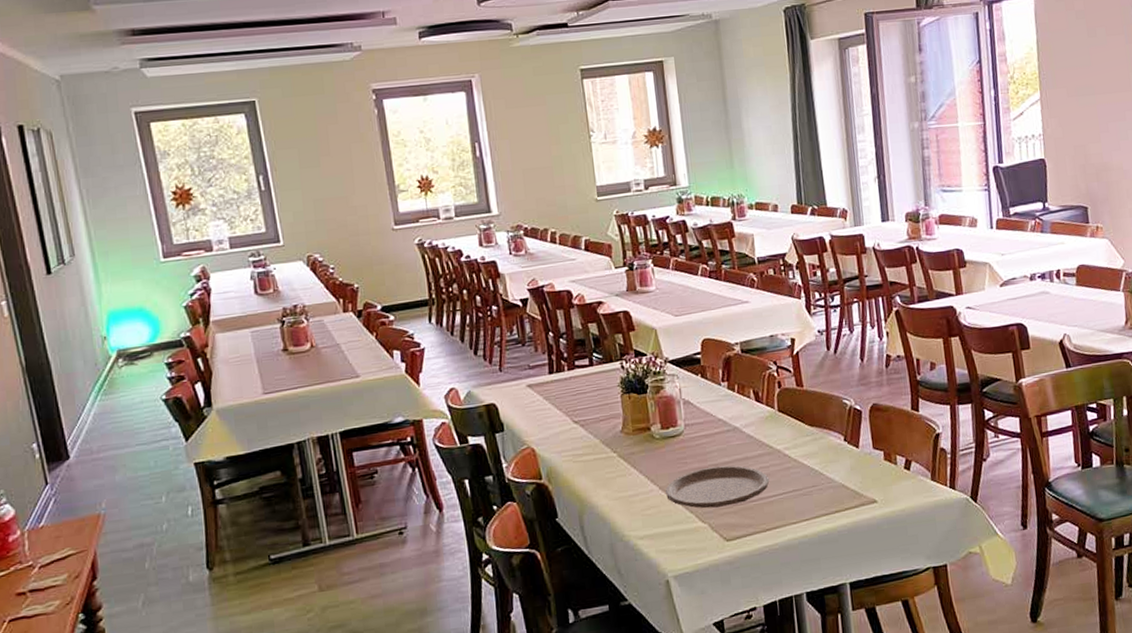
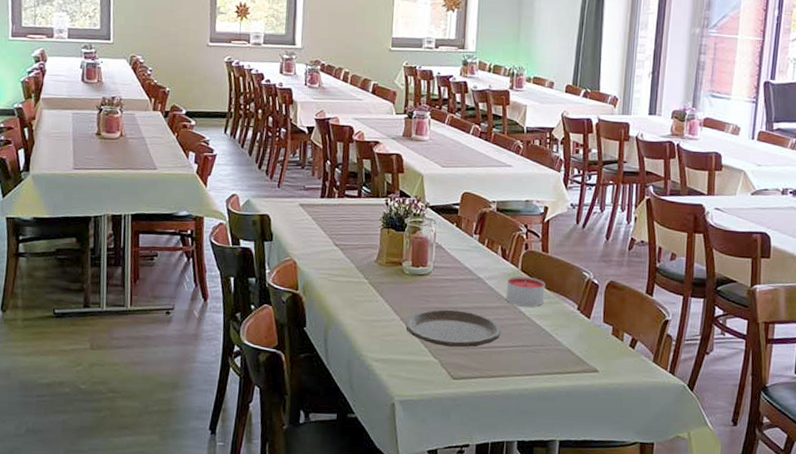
candle: none [765,415,808,449] -> present [505,276,545,307]

